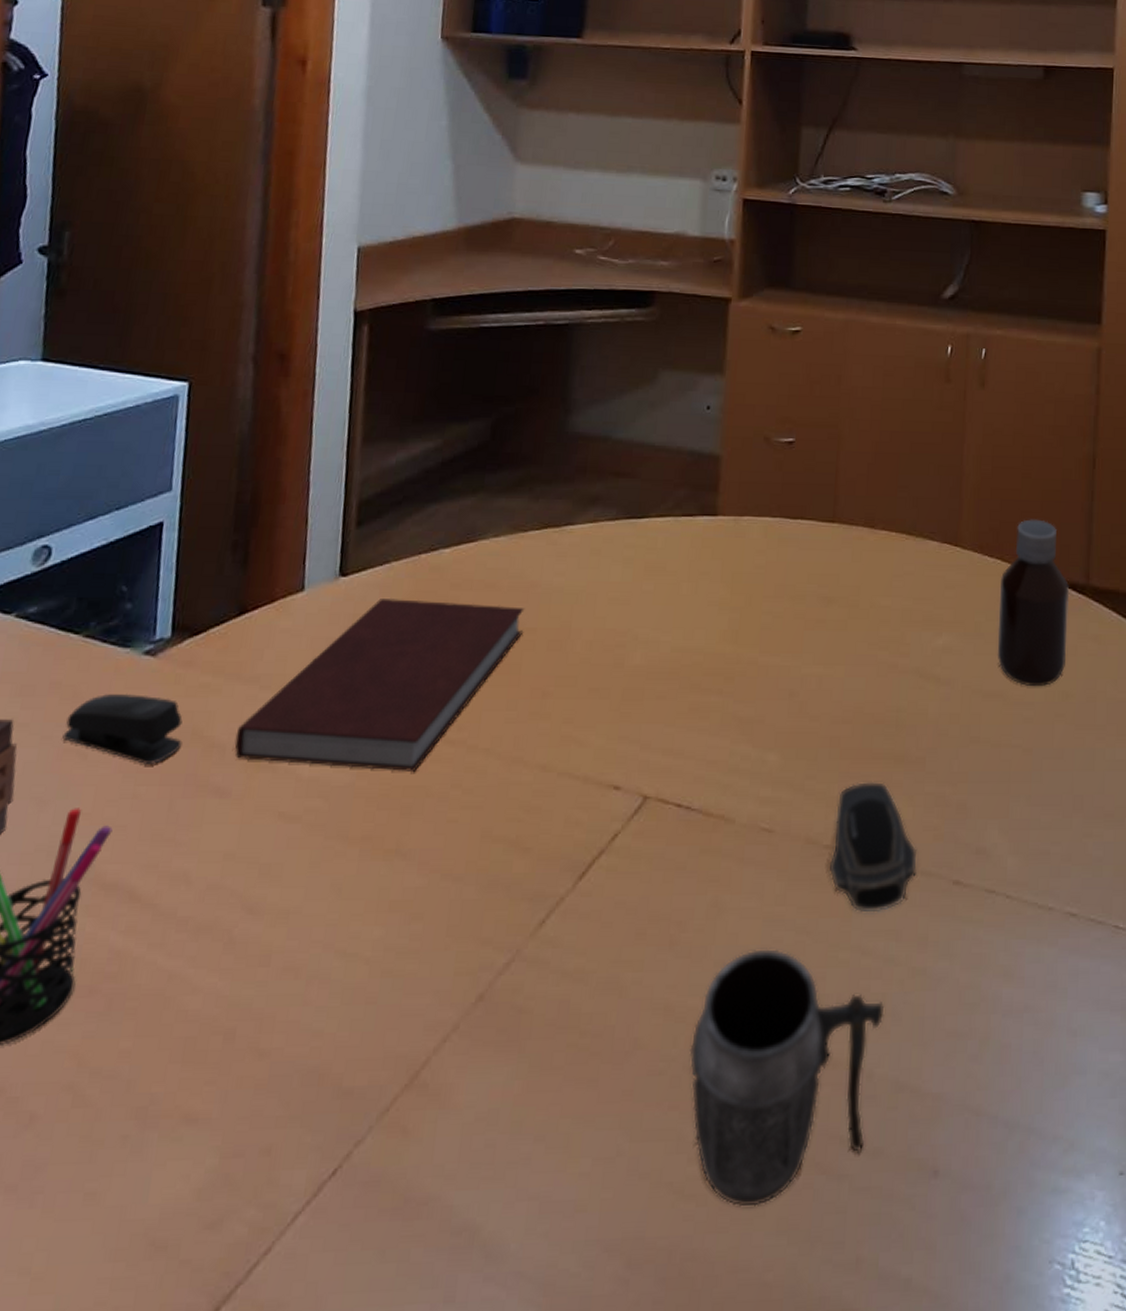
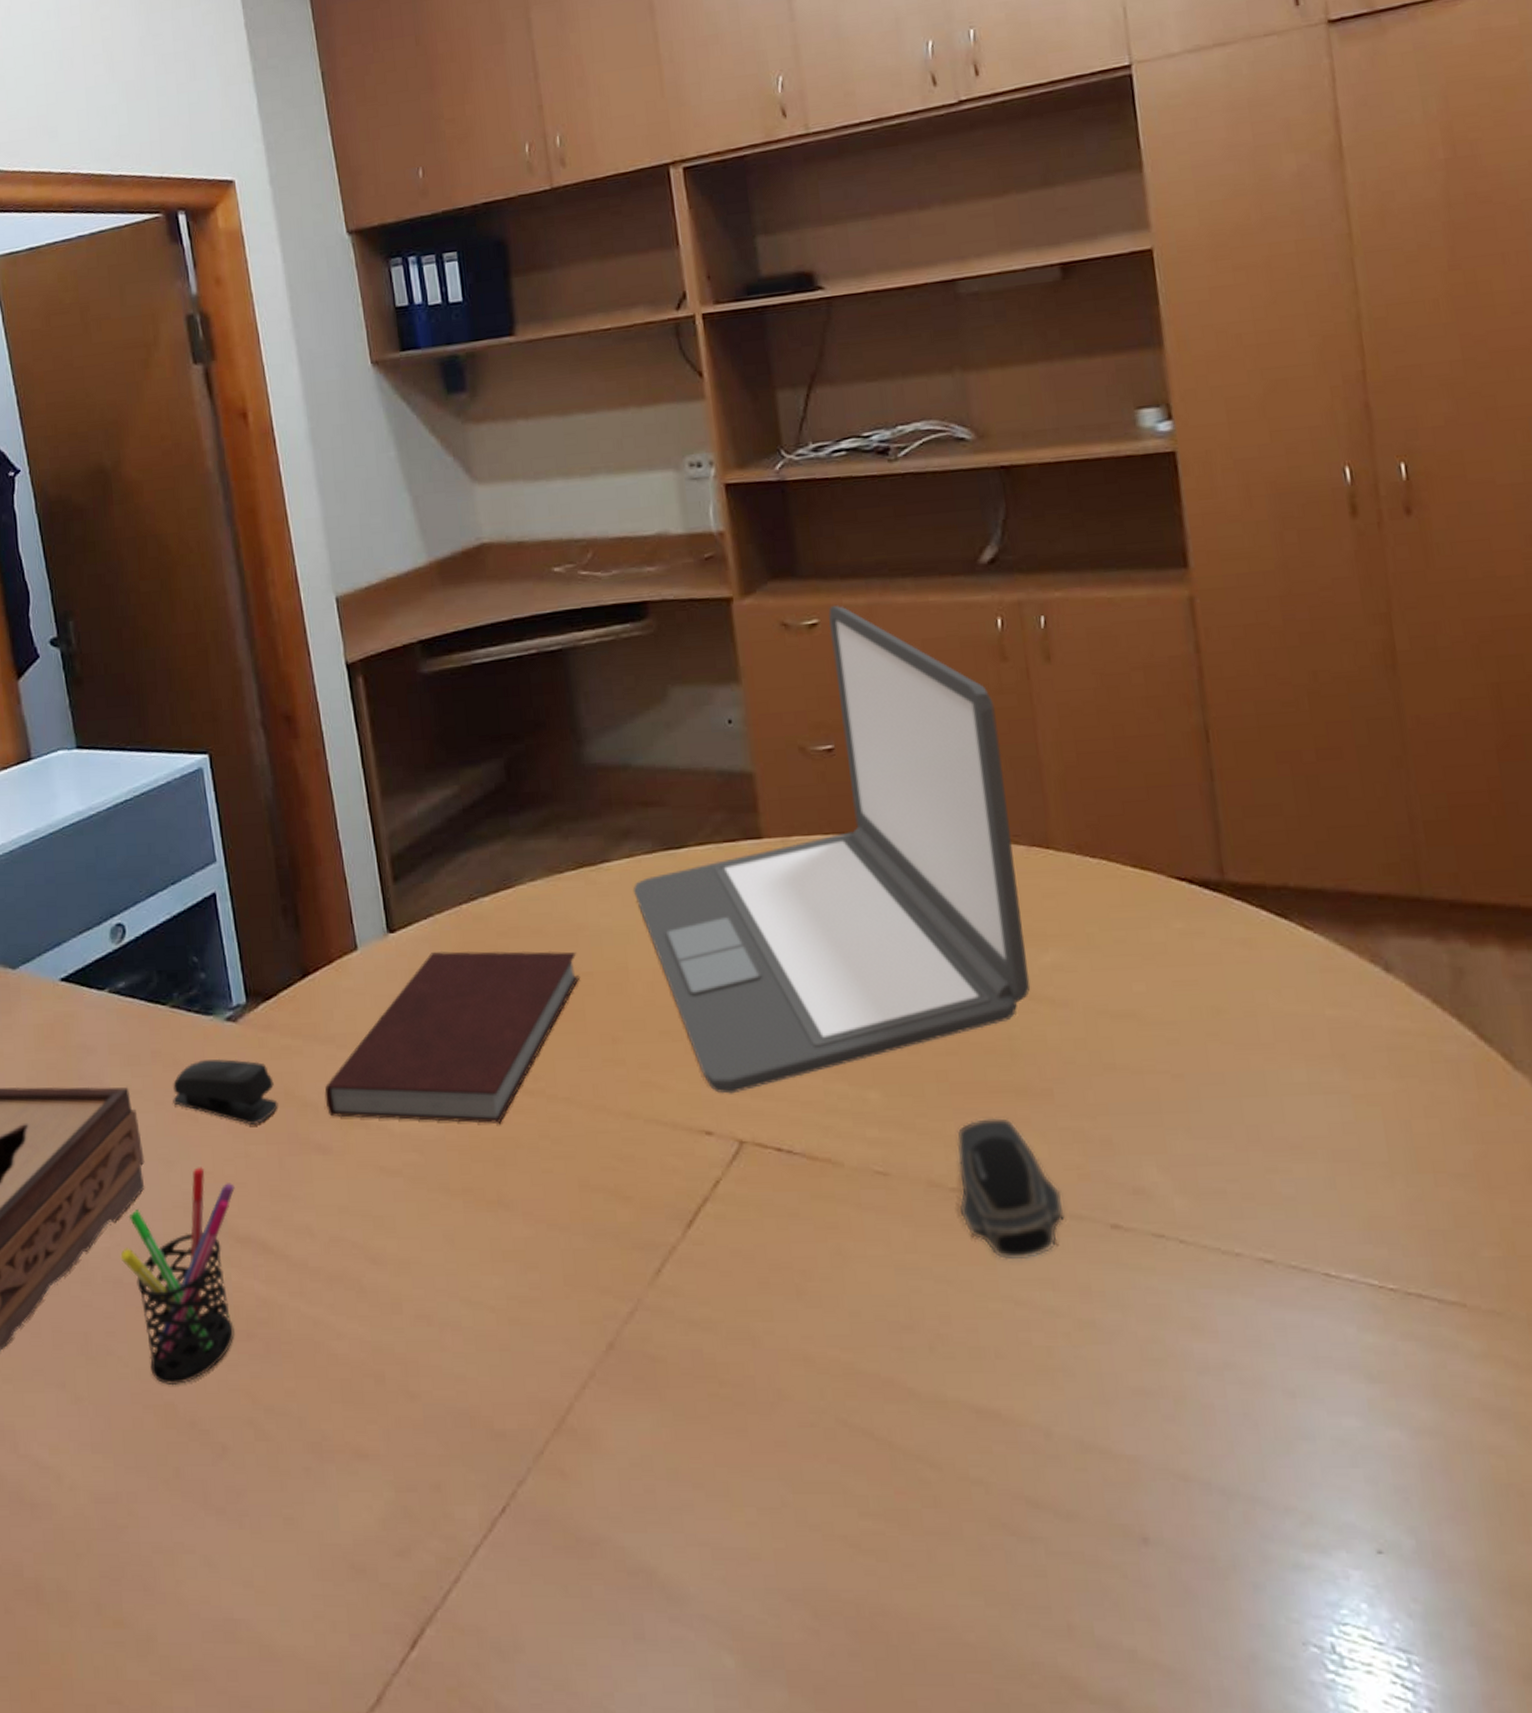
laptop: none [590,316,934,751] -> present [632,605,1031,1094]
mug: present [689,947,885,1207] -> none [838,1297,1056,1565]
bottle: present [997,519,1070,687] -> none [1110,809,1210,1004]

